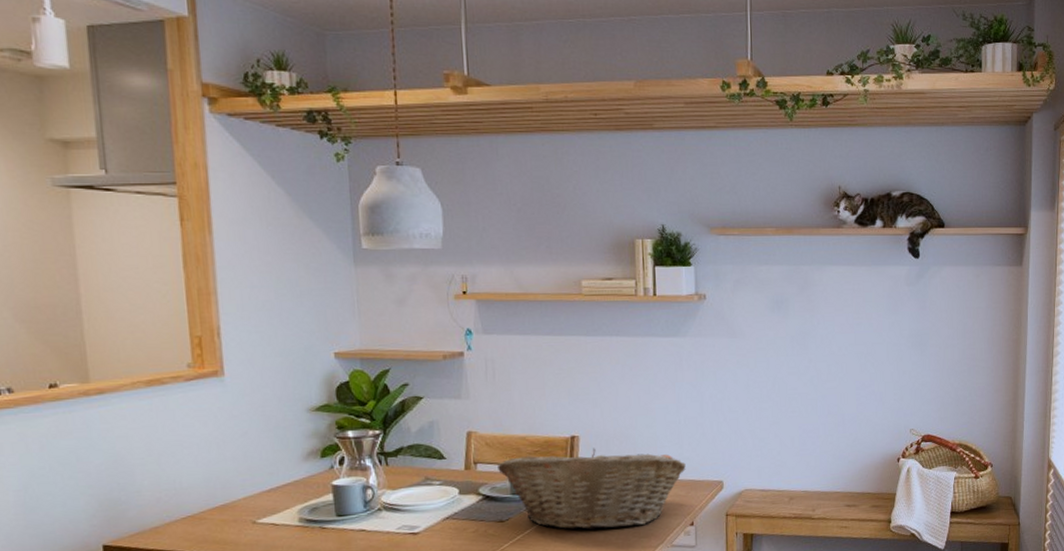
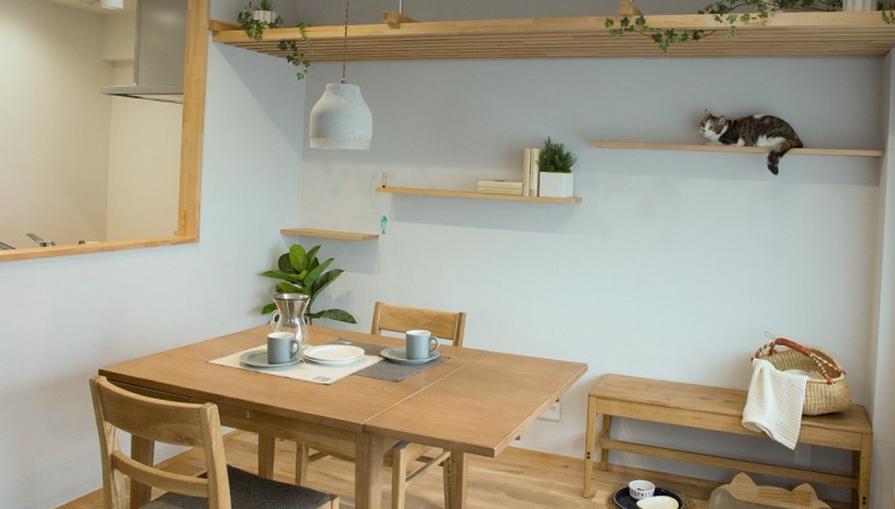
fruit basket: present [498,448,686,531] -> none [397,324,555,398]

